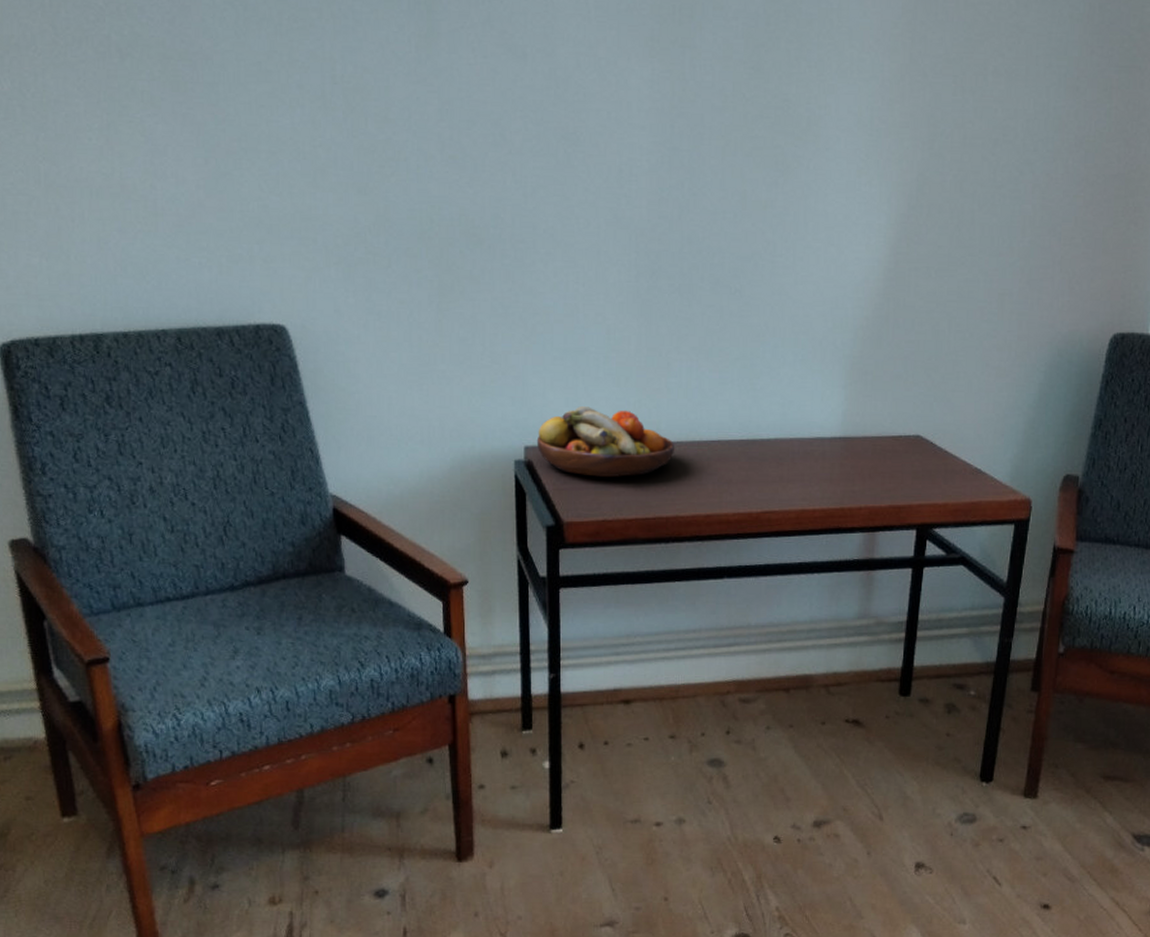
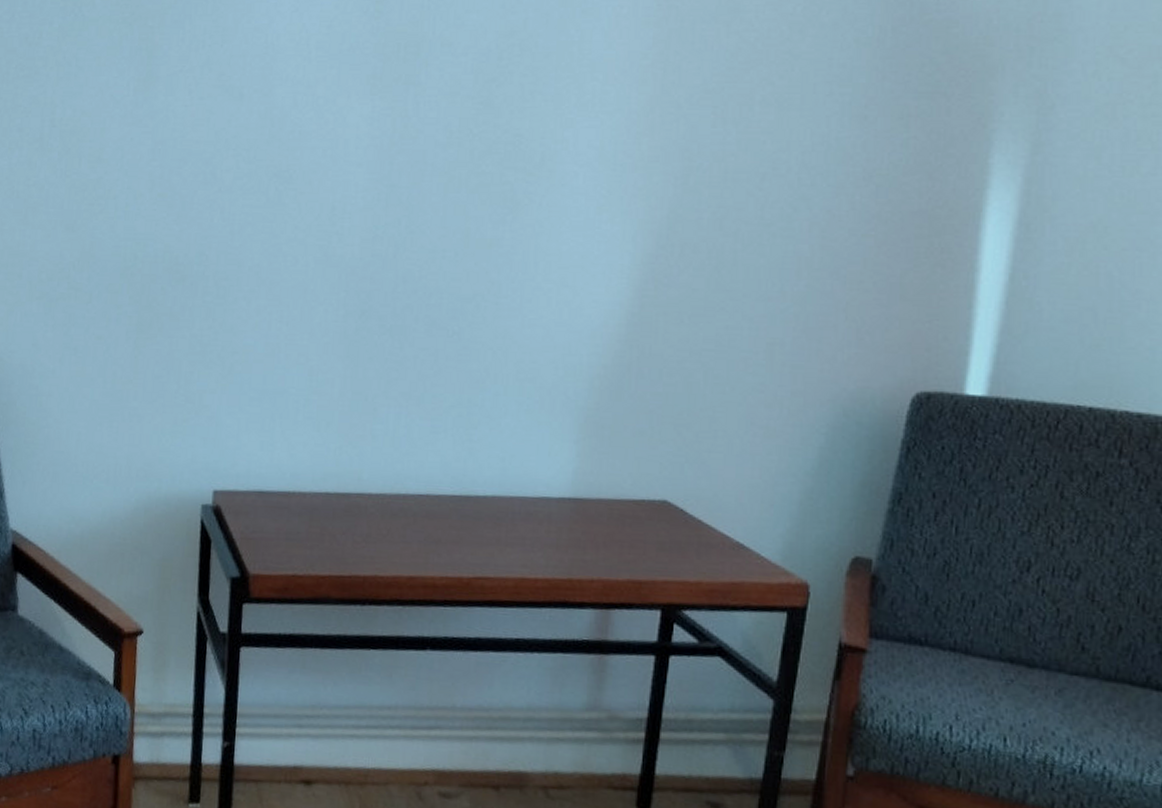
fruit bowl: present [536,406,675,478] -> none [226,451,378,529]

